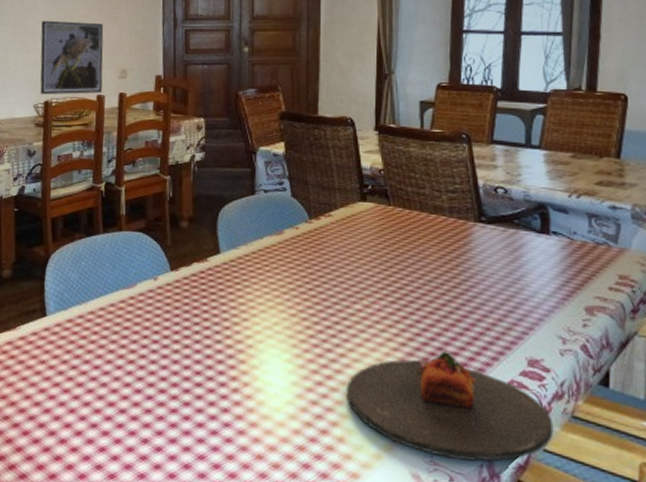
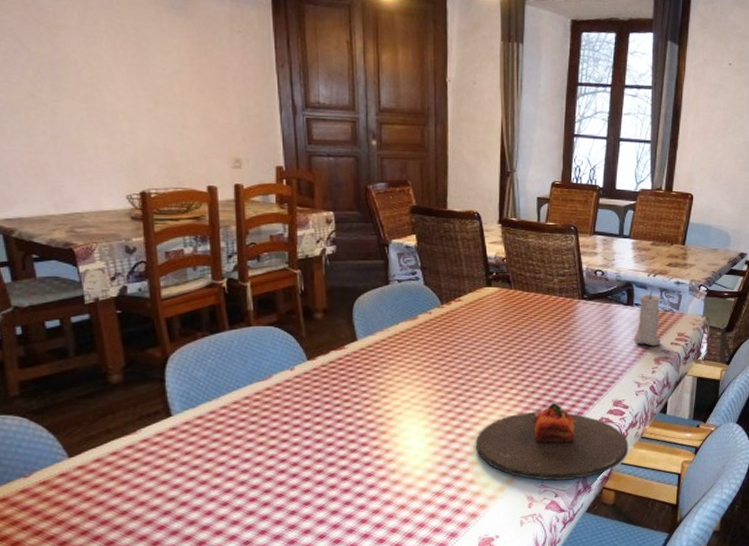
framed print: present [40,20,104,95] -> none [125,96,213,185]
candle: none [553,217,593,291] -> present [634,291,660,346]

